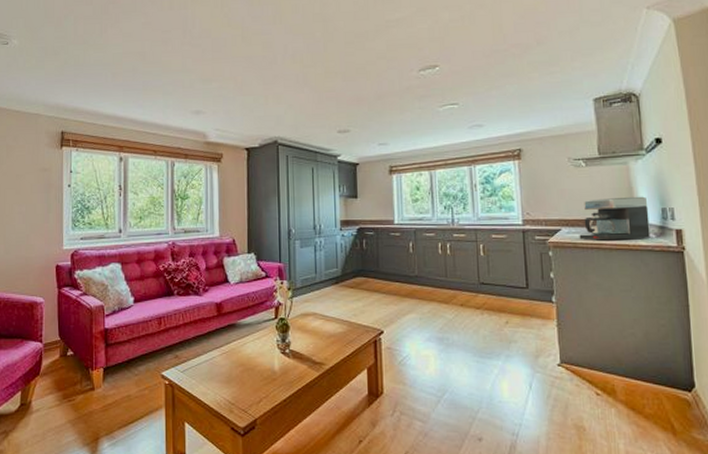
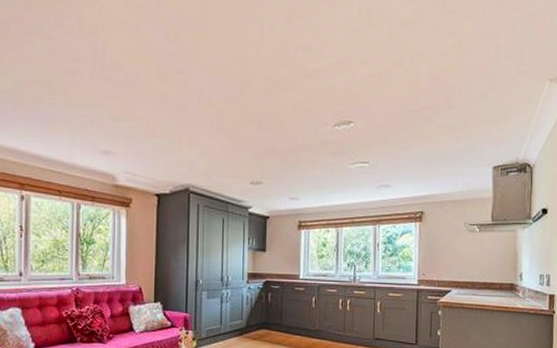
coffee maker: present [579,196,651,241] -> none [466,262,529,303]

